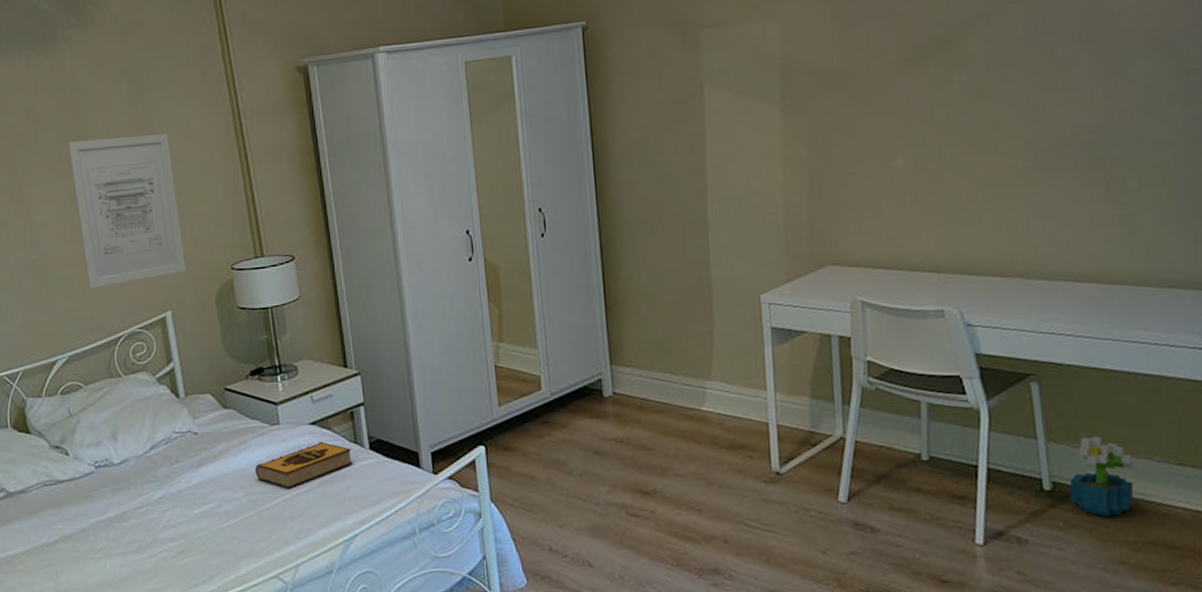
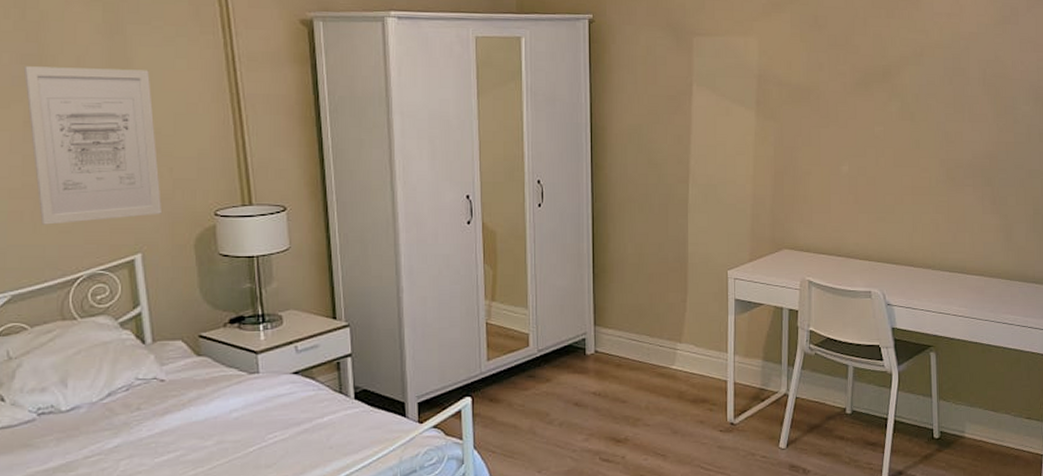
hardback book: present [255,441,353,489] -> none [229,390,336,437]
decorative plant: present [1069,436,1134,516] -> none [952,395,998,458]

